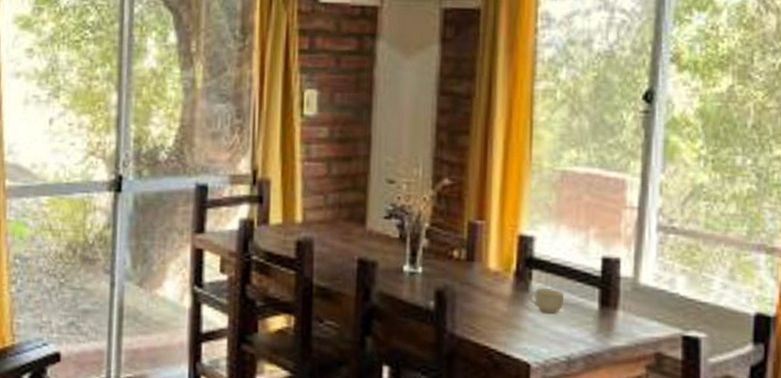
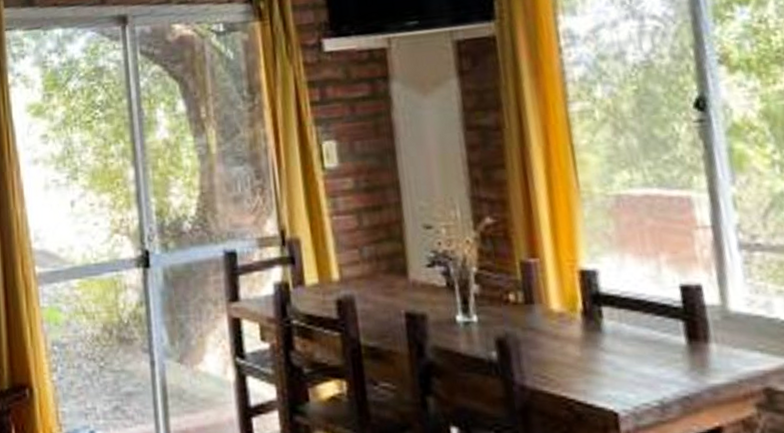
cup: present [527,288,565,314] -> none [601,326,645,354]

